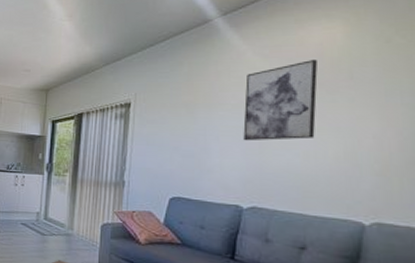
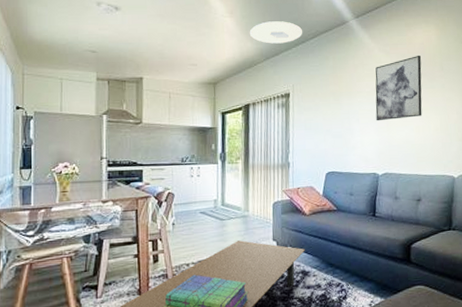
ceiling light: none [88,22,152,48] -> present [249,21,303,44]

